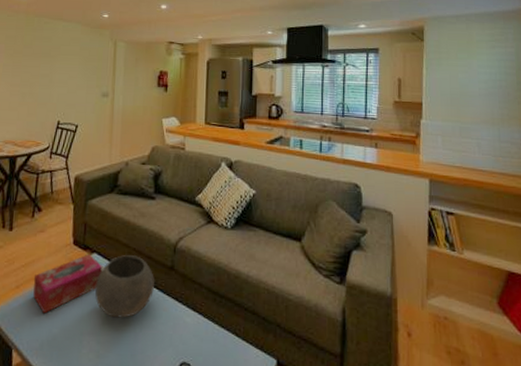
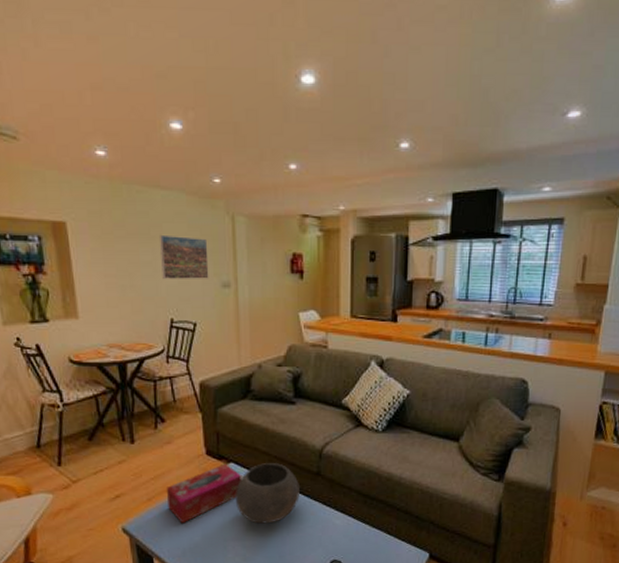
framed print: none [55,54,94,90] -> present [158,234,209,279]

